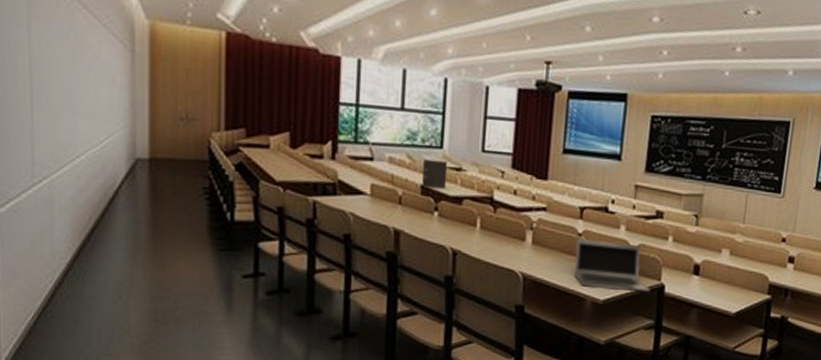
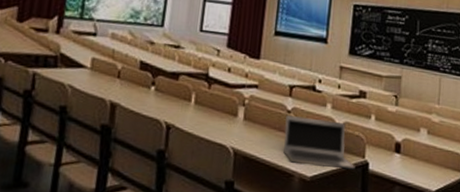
binder: present [422,159,448,188] -> none [141,36,168,64]

